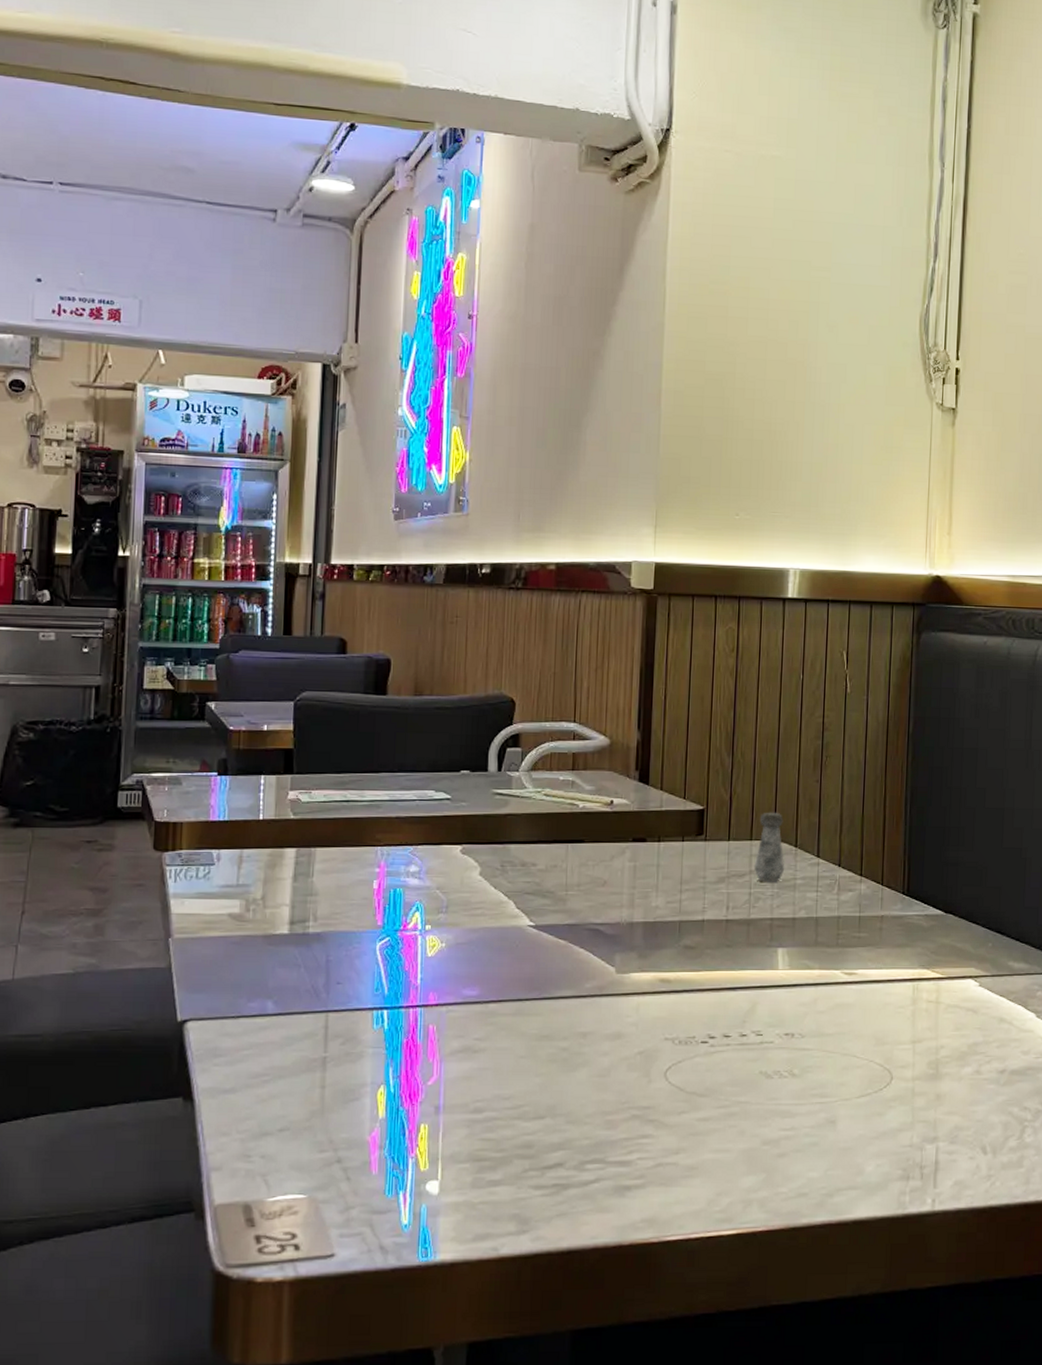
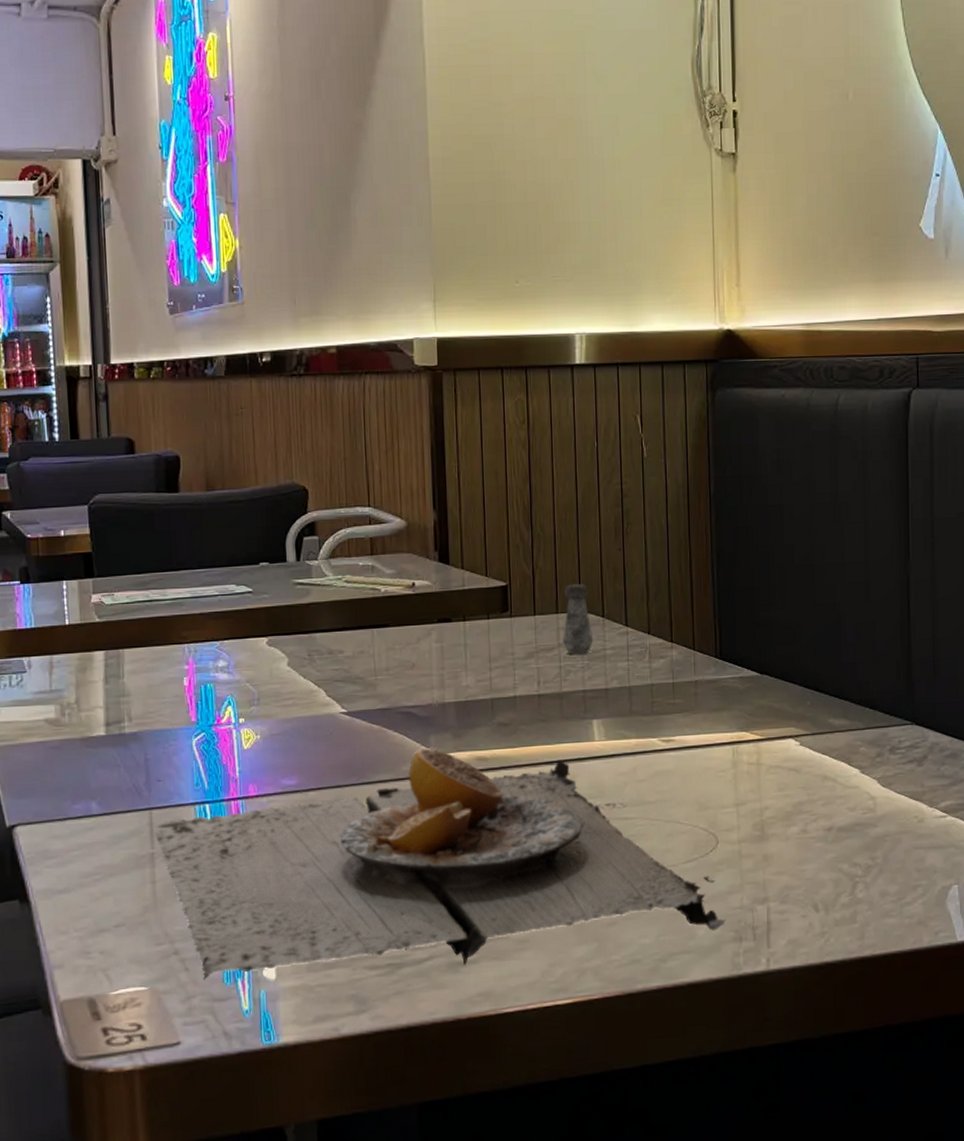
plate: none [327,967,896,1191] -> present [152,748,727,980]

